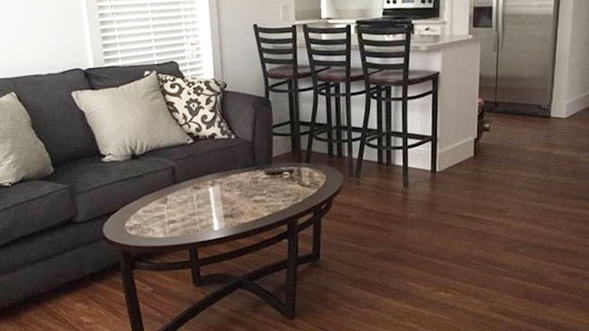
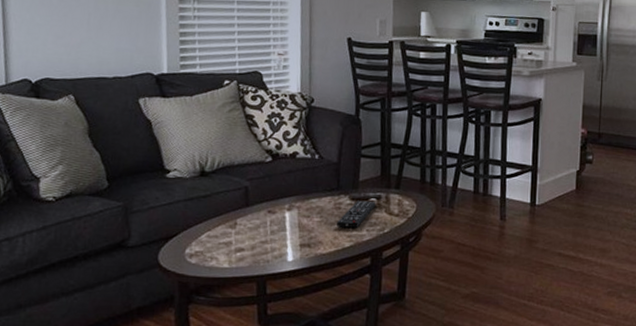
remote control: none [255,174,289,199] -> present [337,200,376,228]

